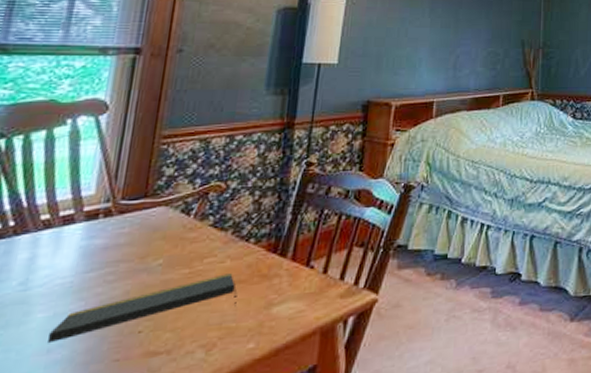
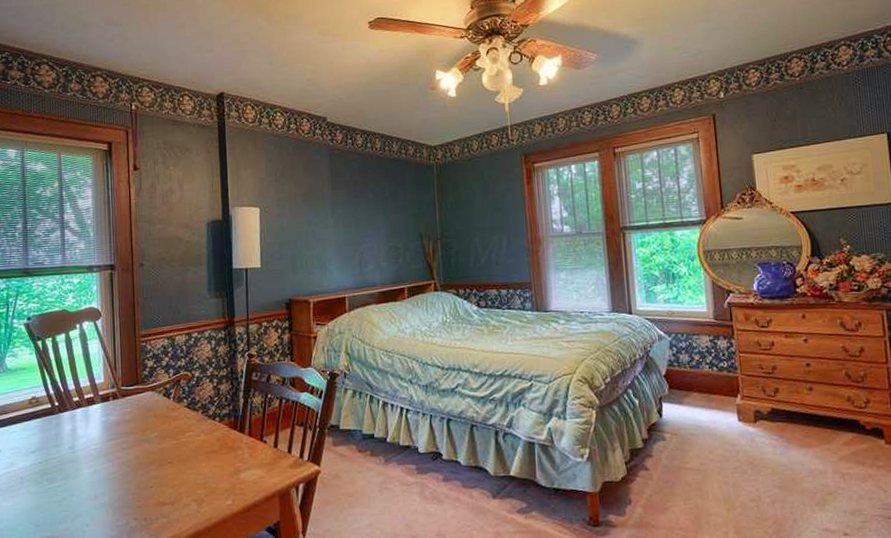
notepad: present [46,273,237,344] -> none [93,445,214,492]

